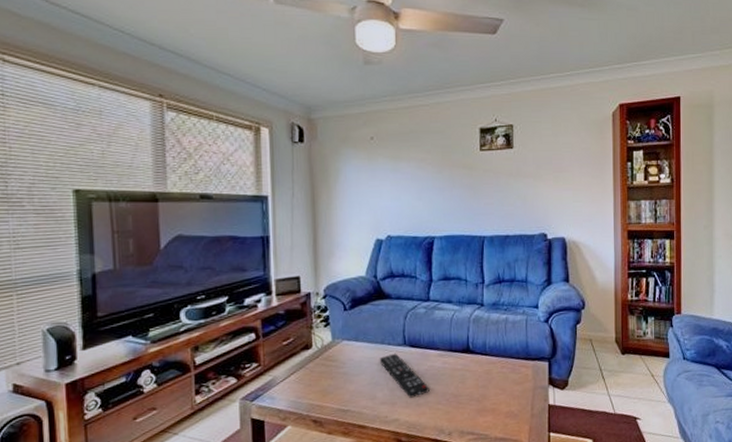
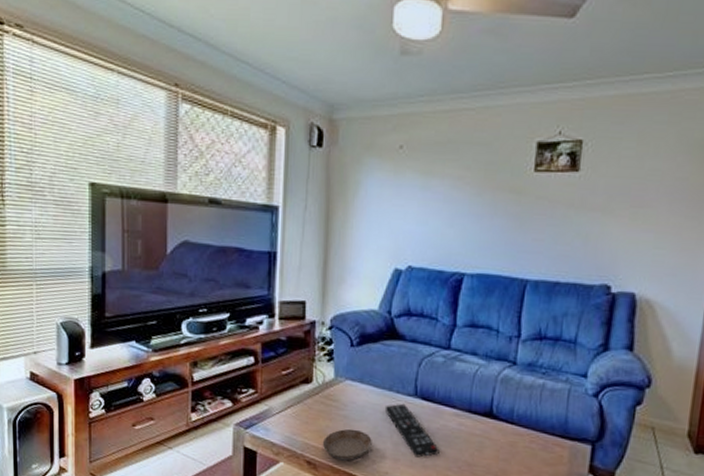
saucer: none [326,383,371,414] -> present [322,428,372,461]

